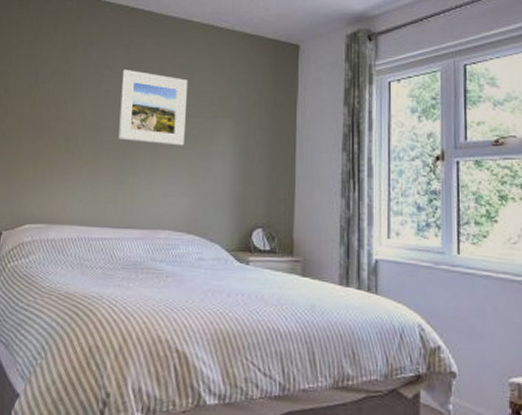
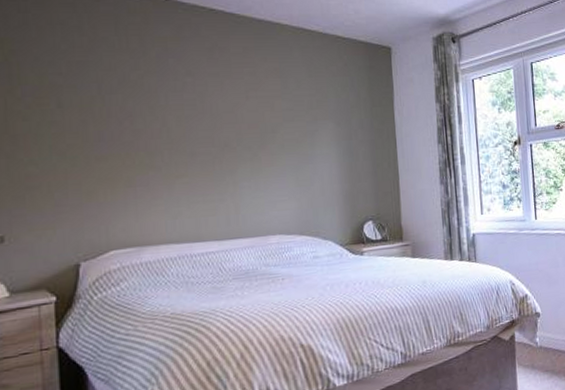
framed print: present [118,69,189,146] -> none [207,75,286,152]

